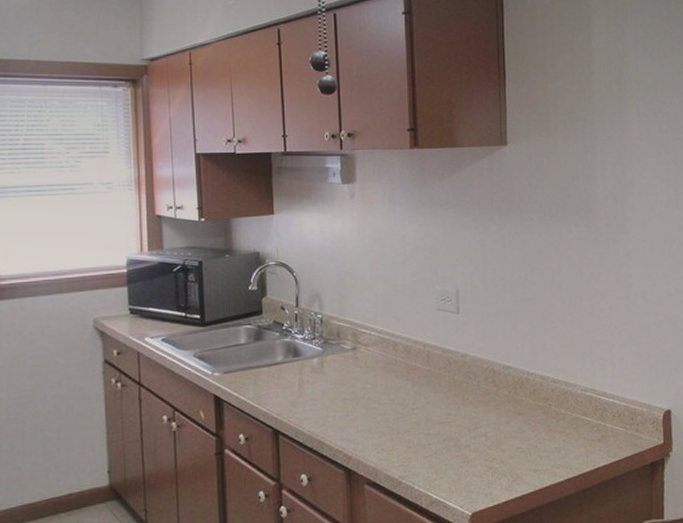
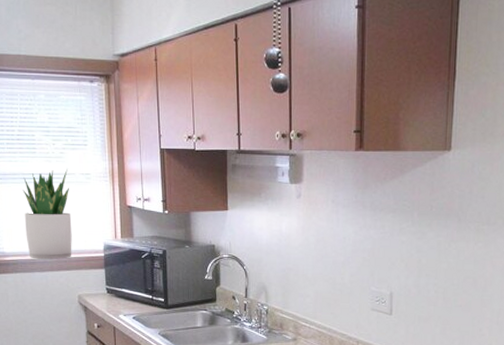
planter: none [26,178,88,281] -> present [22,168,72,260]

